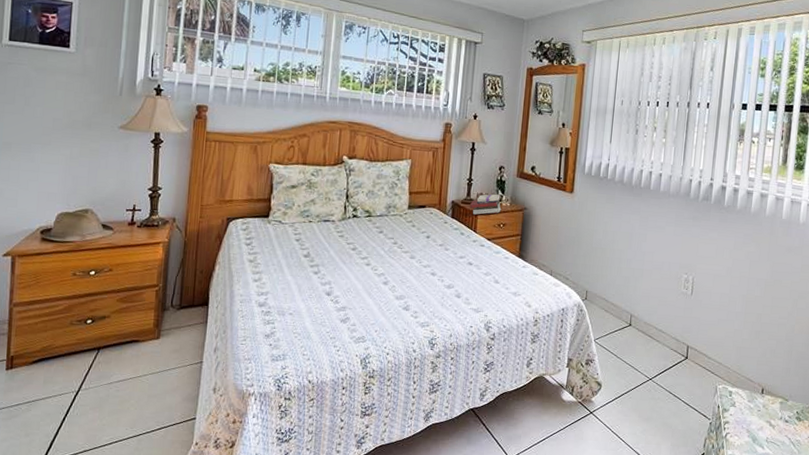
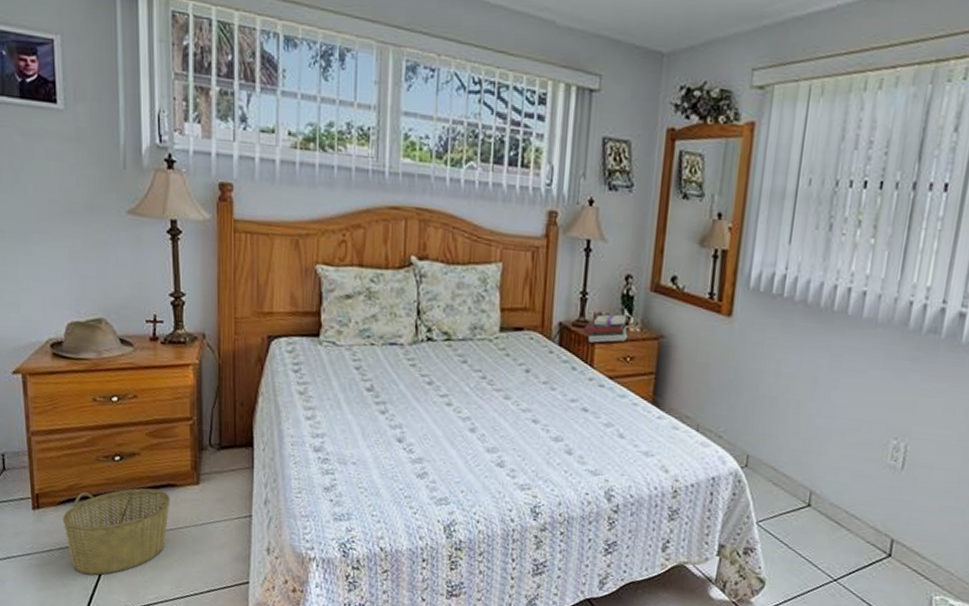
basket: none [33,345,133,424] -> present [62,488,170,575]

